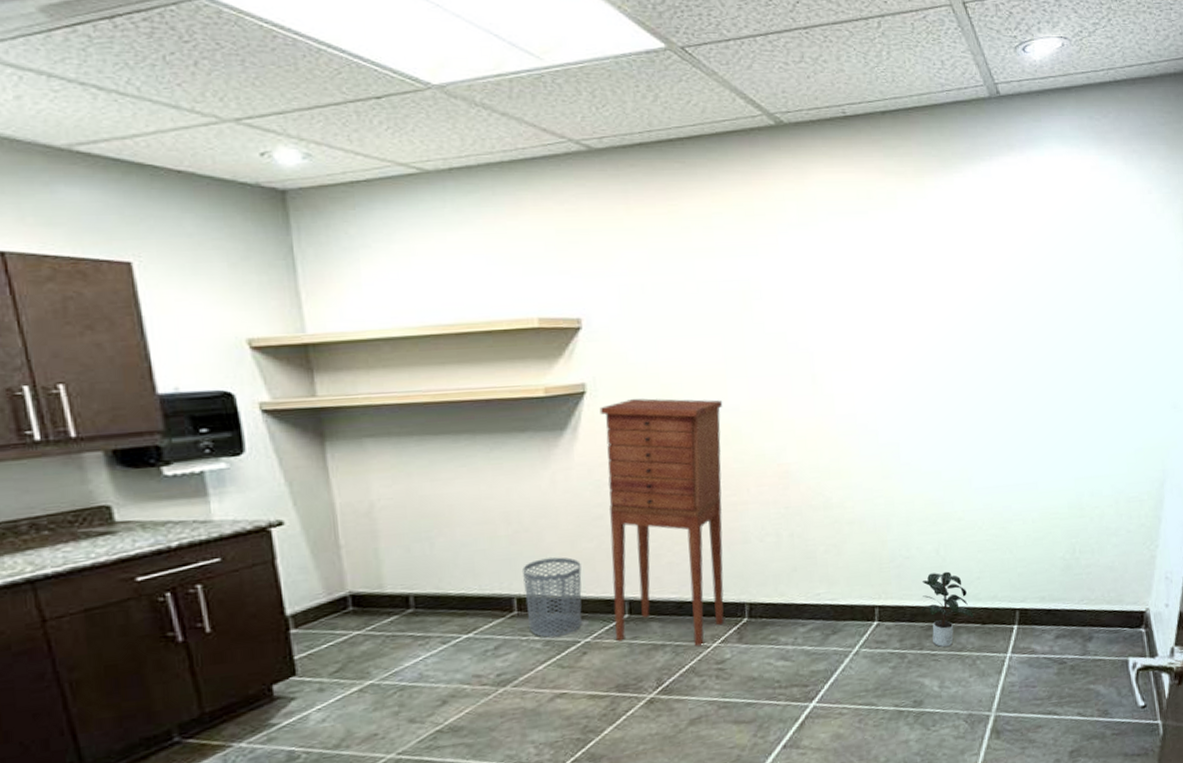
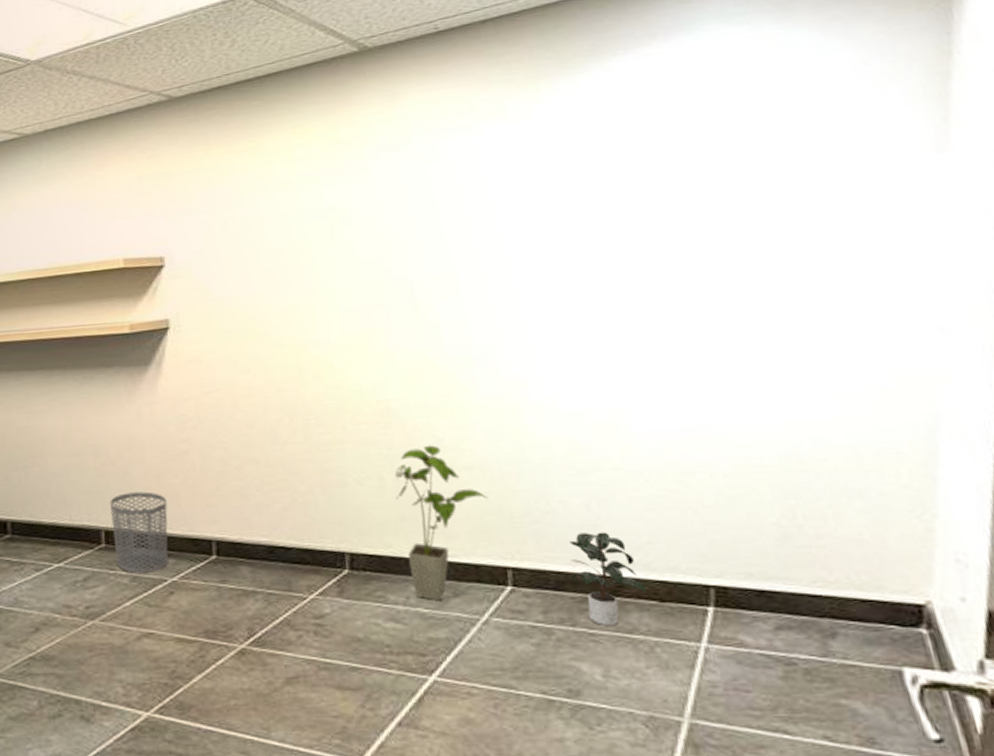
cabinet: present [599,398,724,647] -> none [183,332,322,597]
house plant: none [790,503,864,639] -> present [394,445,489,601]

